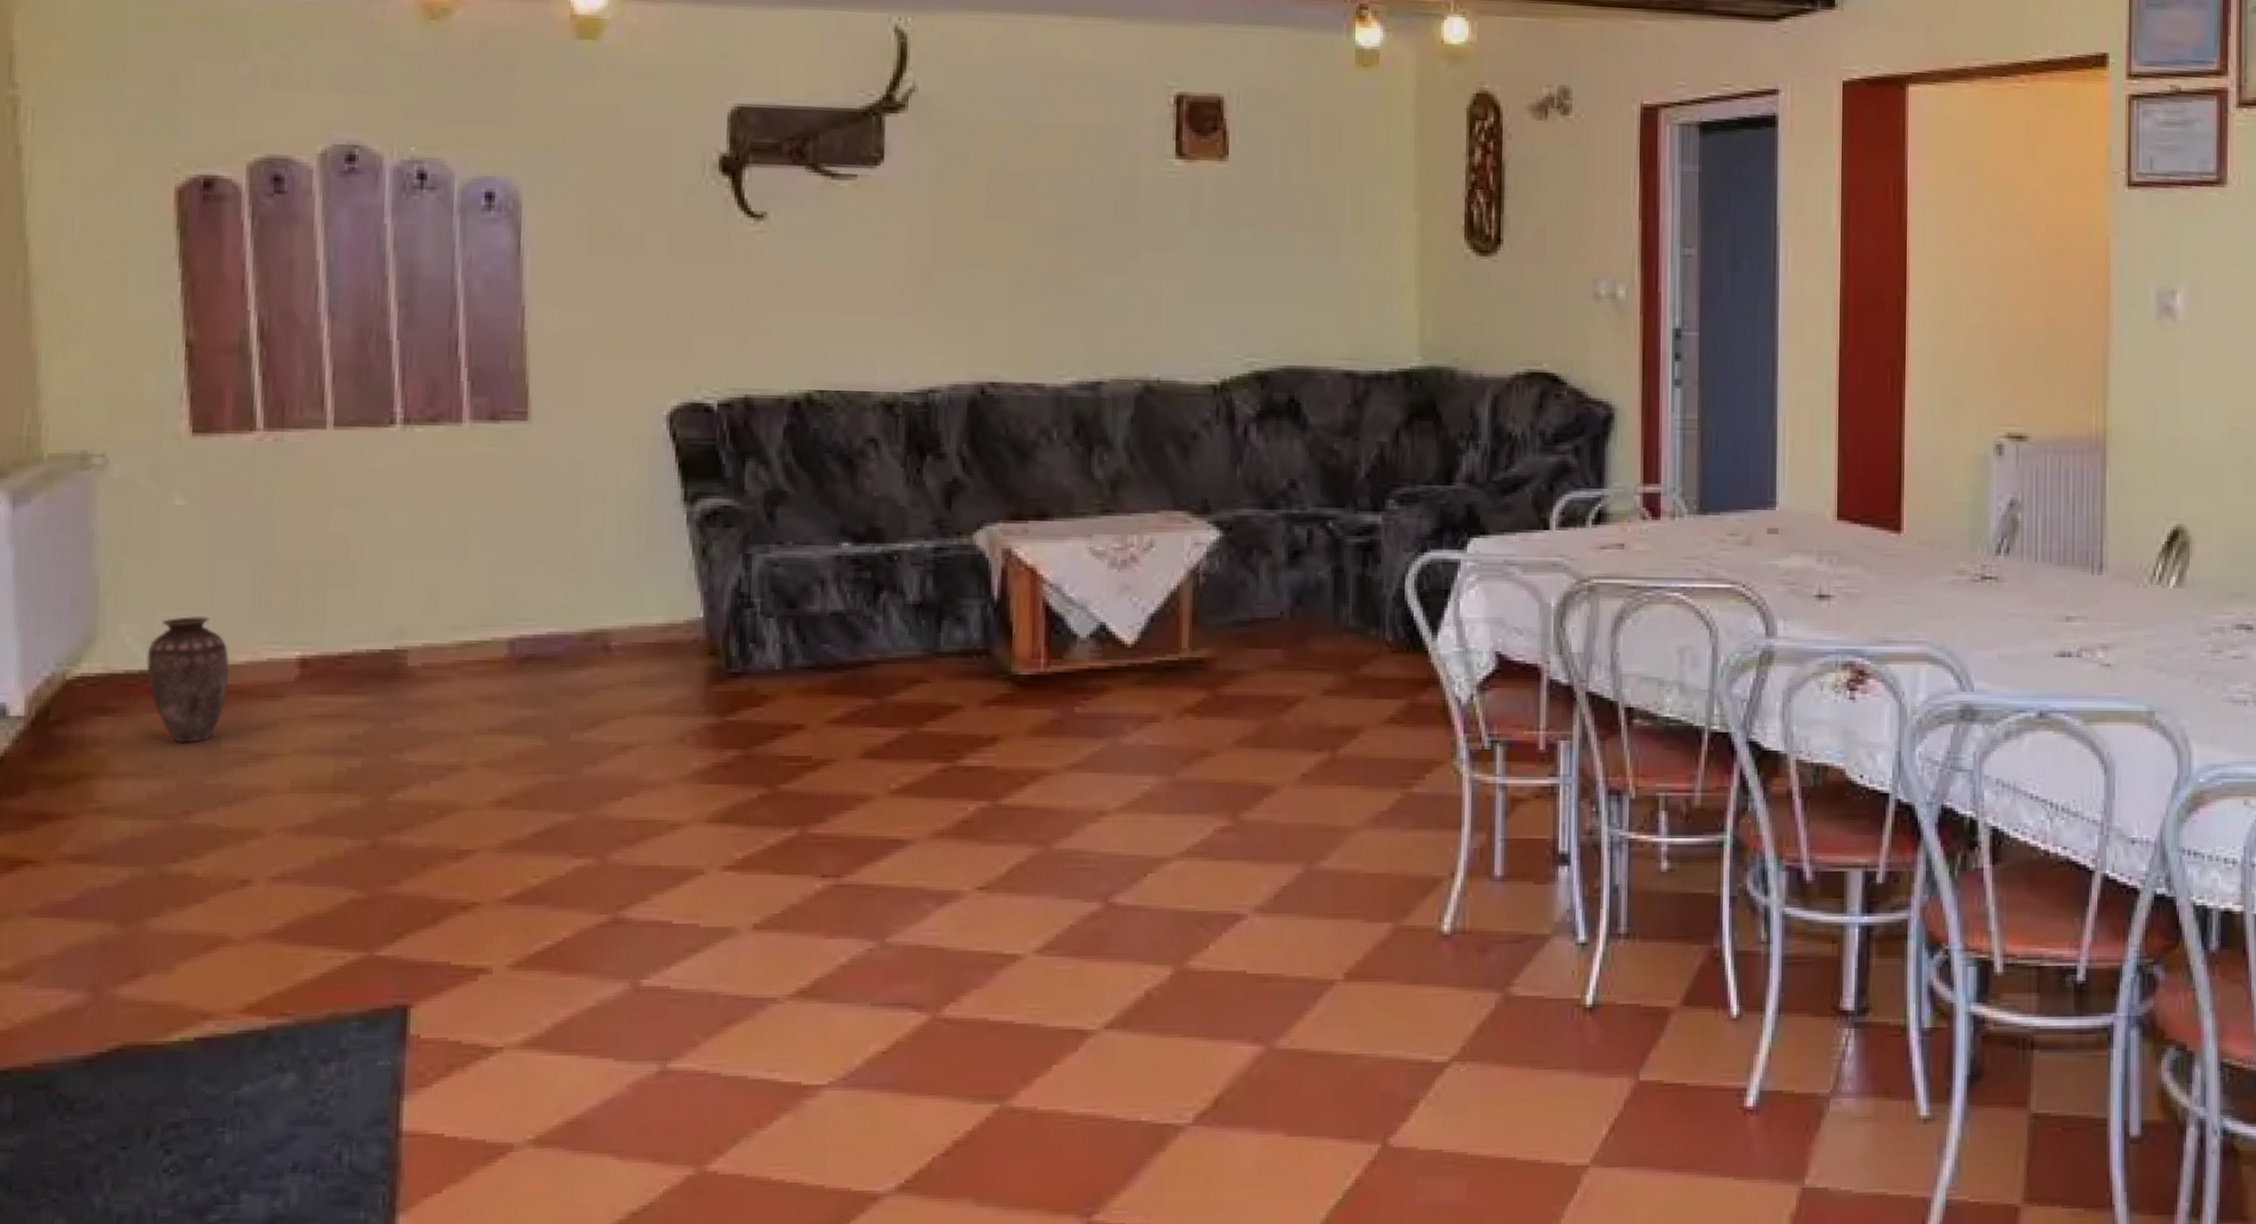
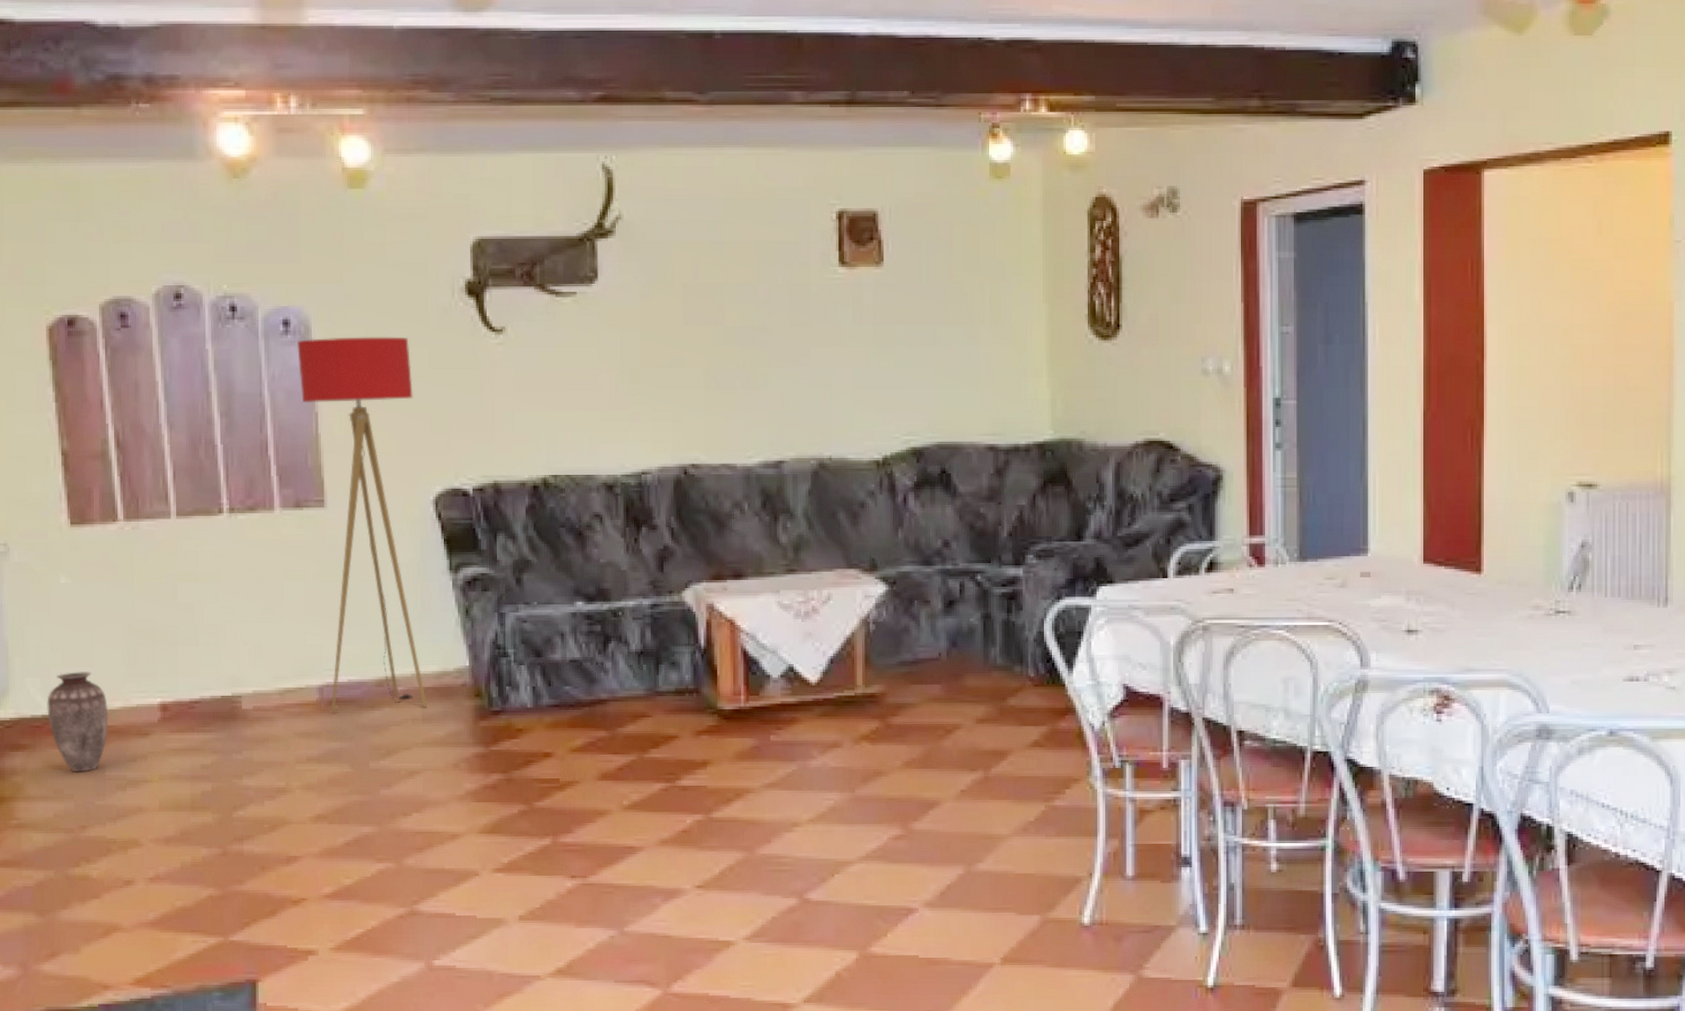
floor lamp: none [501,215,648,672] -> present [296,337,427,712]

